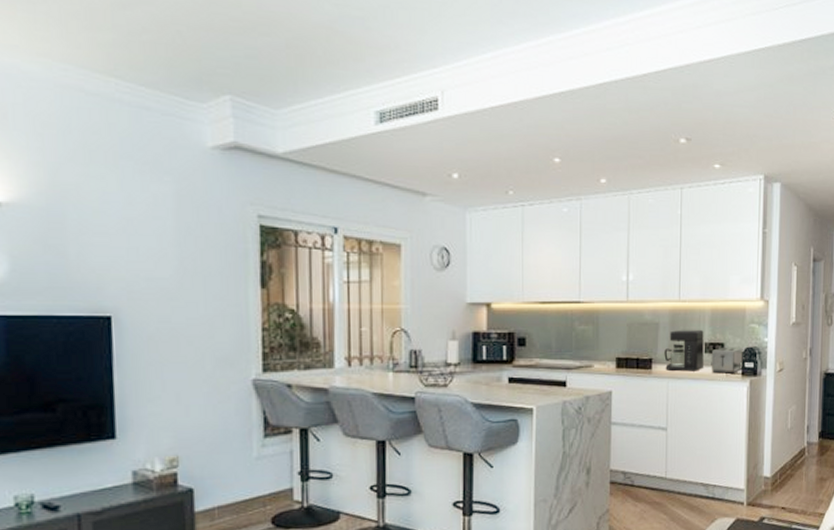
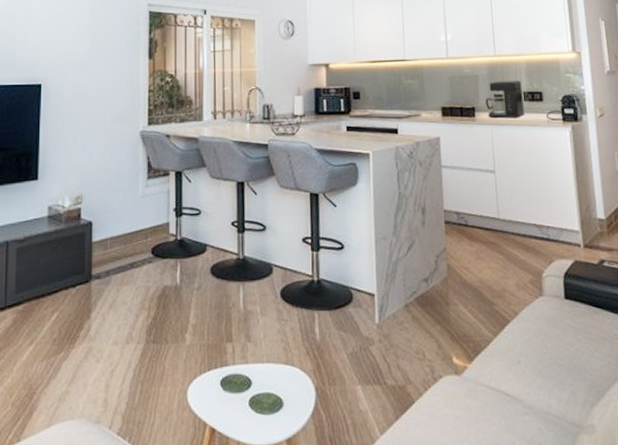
toaster: present [711,347,743,374] -> none [530,95,563,120]

